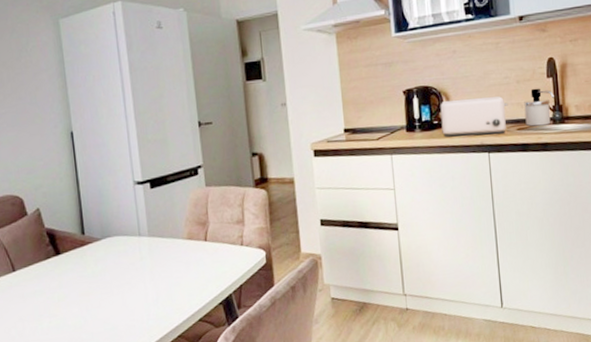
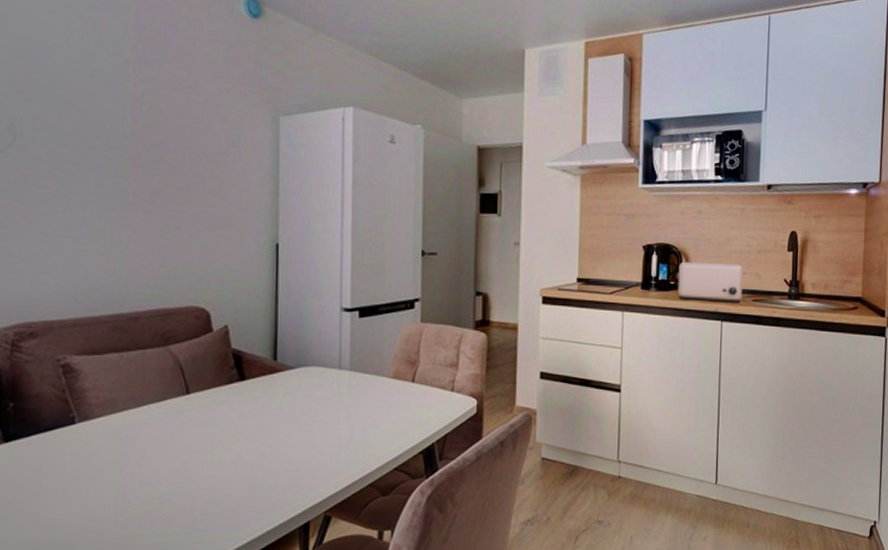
soap dispenser: present [523,88,554,127] -> none [761,260,792,300]

